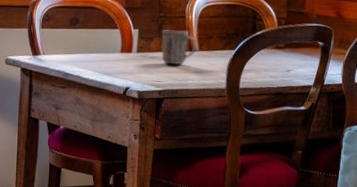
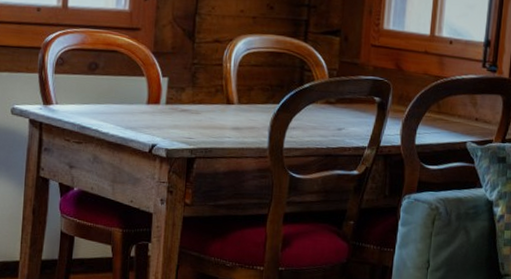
mug: present [161,29,198,65] -> none [194,78,236,120]

